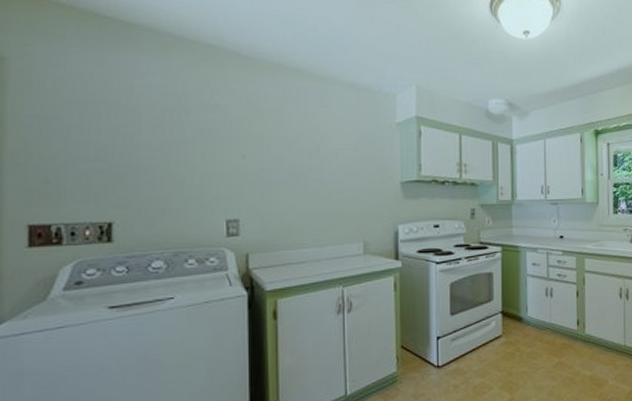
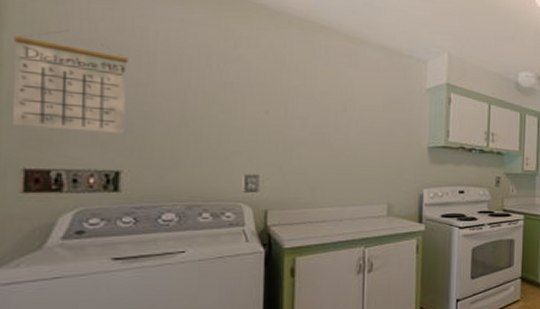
calendar: none [16,90,116,186] -> present [13,29,128,134]

